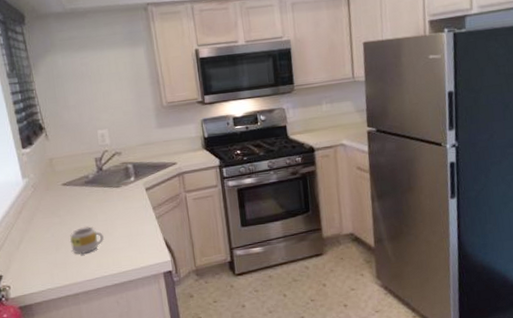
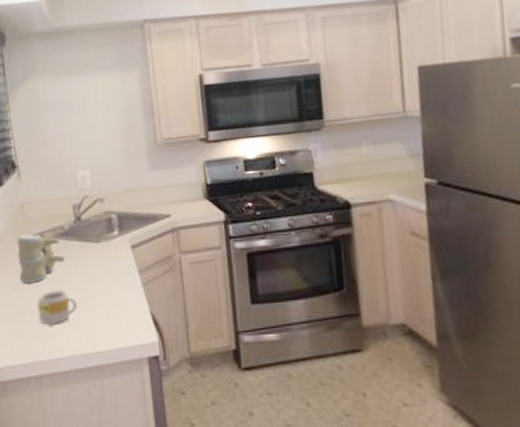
anatomical model: none [48,181,92,223] -> present [17,231,66,283]

